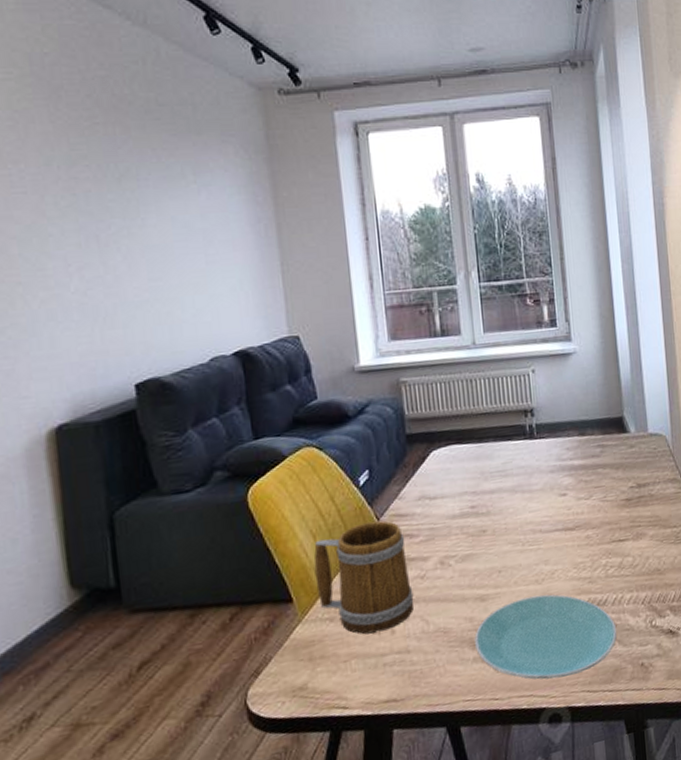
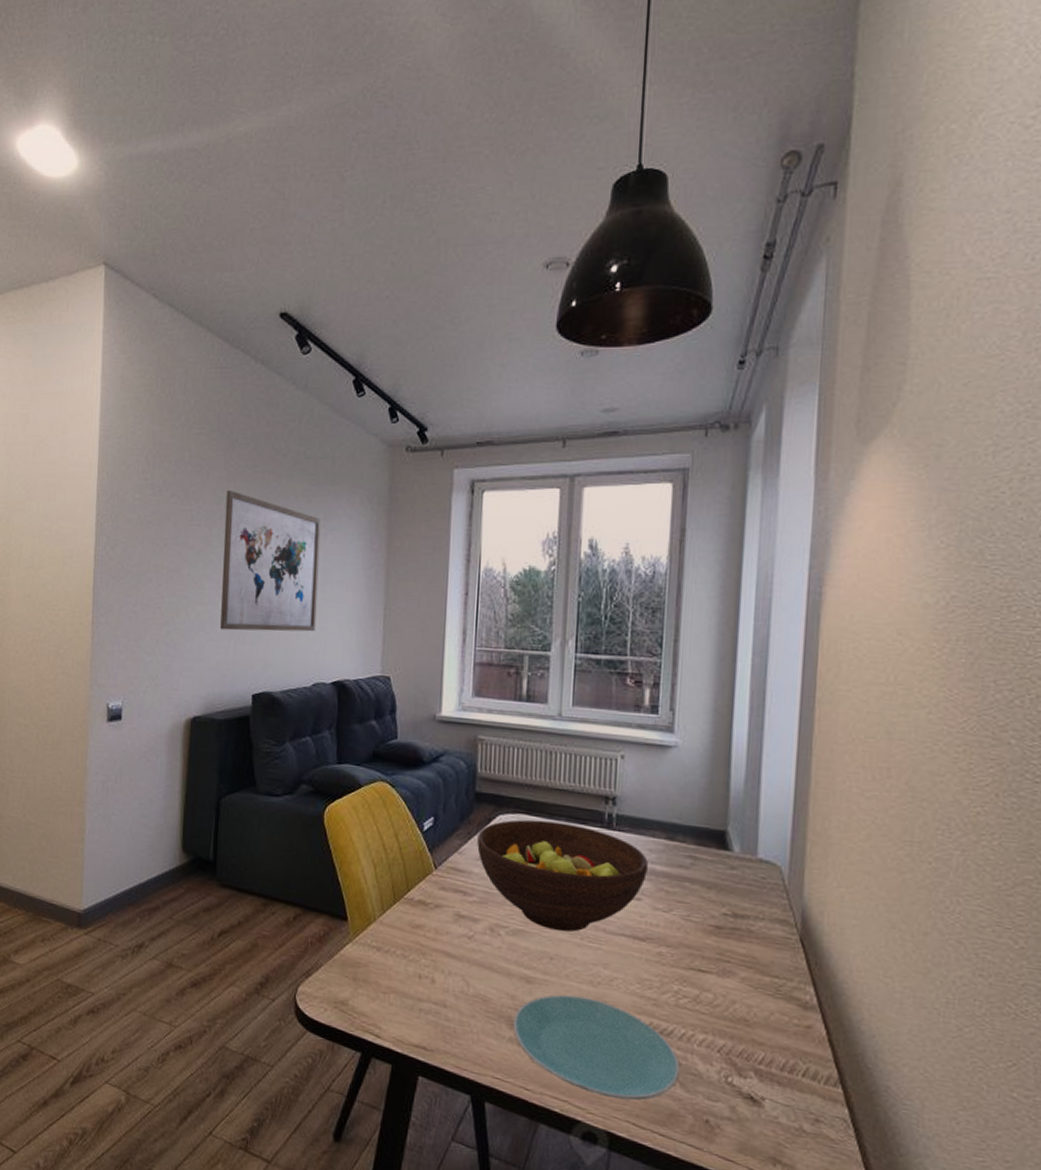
wall art: none [57,148,204,316] -> present [220,491,321,632]
mug: present [314,520,414,635] -> none [369,866,459,978]
fruit bowl: none [415,442,568,546] -> present [477,819,648,932]

